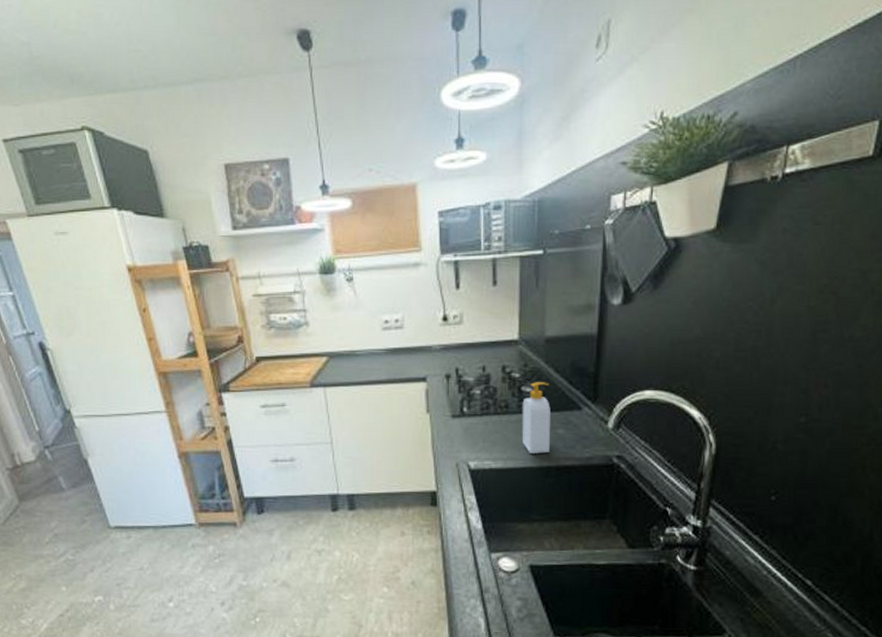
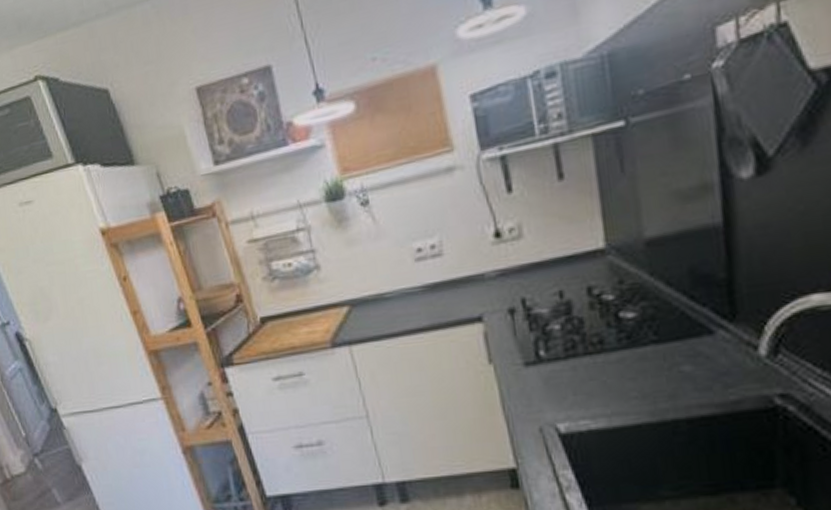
soap bottle: present [522,382,550,453] -> none [623,301,674,404]

